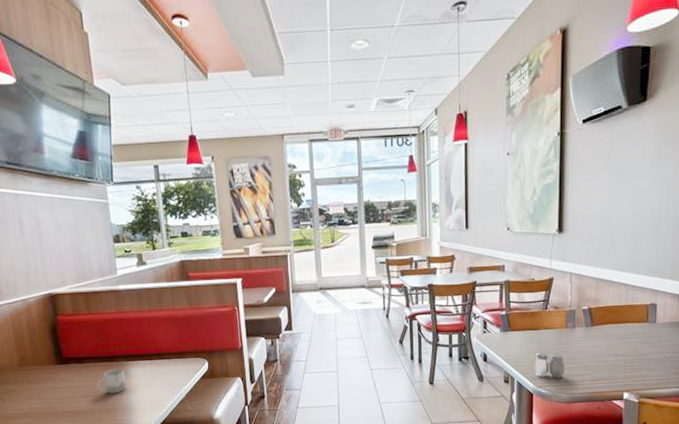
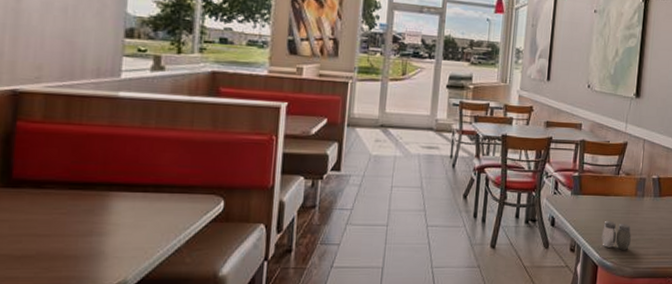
cup: present [97,368,126,394] -> none [57,200,102,234]

